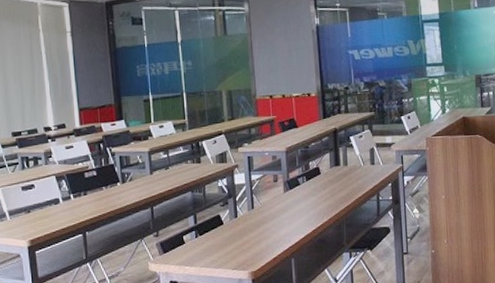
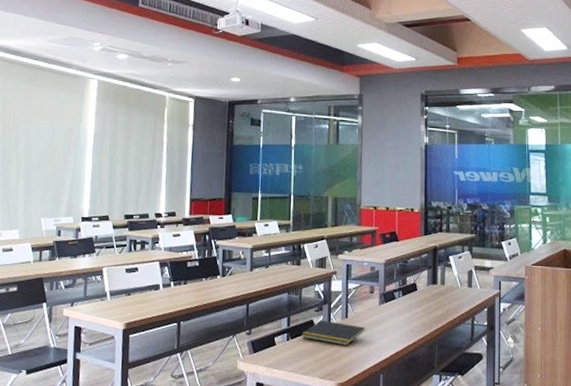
notepad: none [209,214,272,236] -> present [301,320,365,346]

